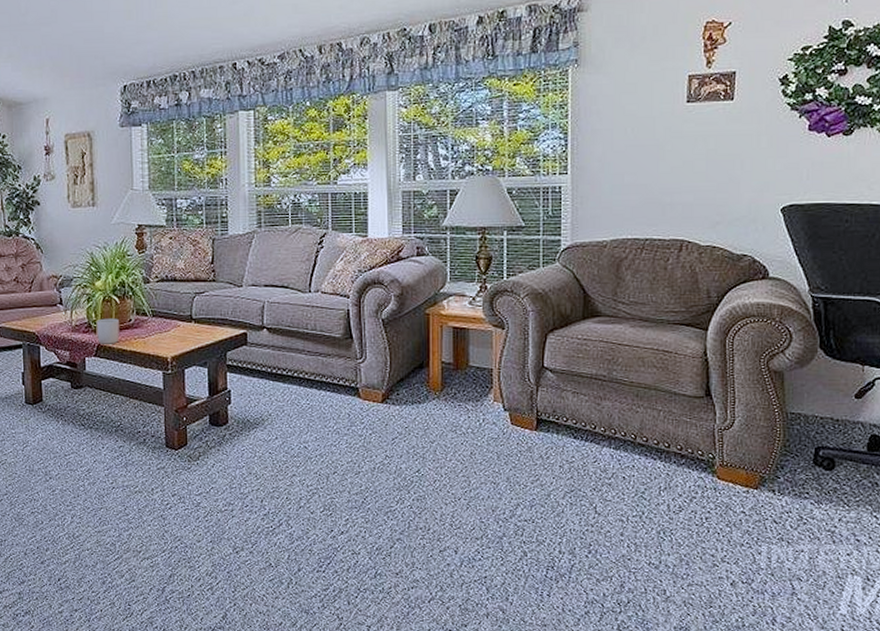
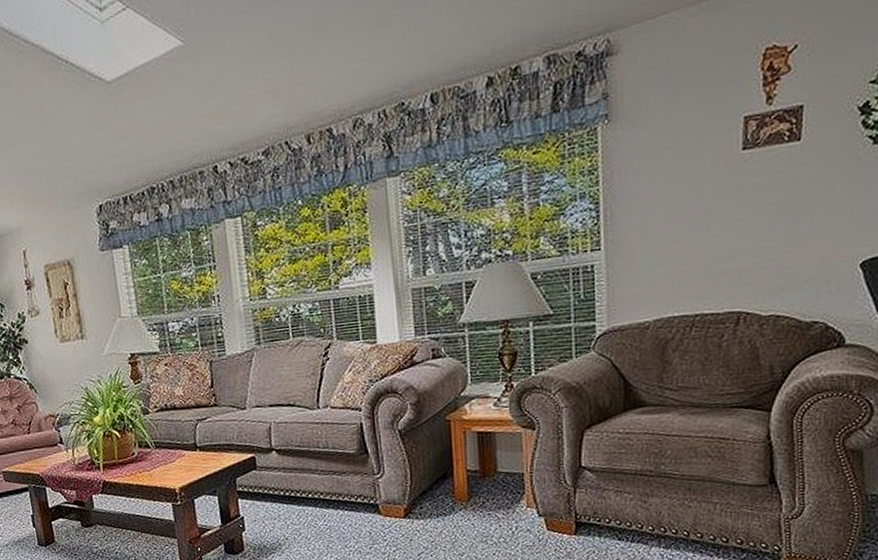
mug: present [96,318,120,344] -> none [98,453,125,481]

